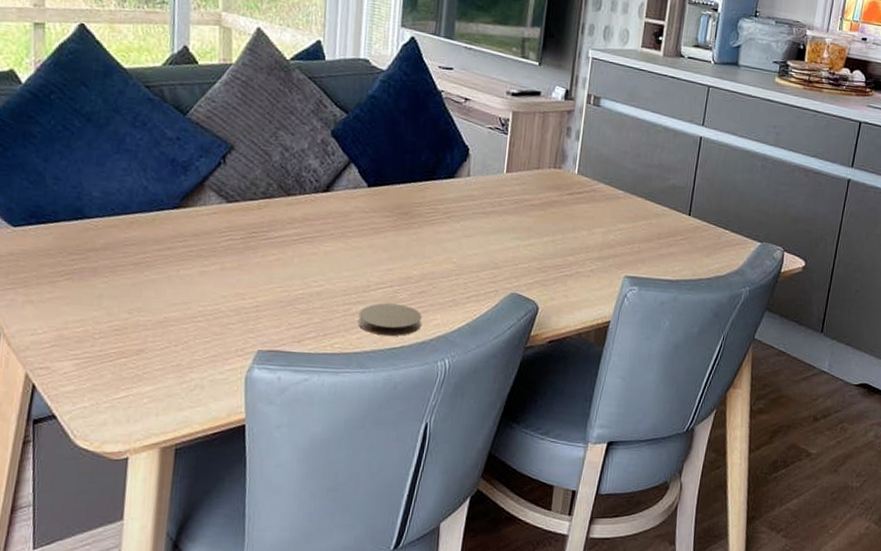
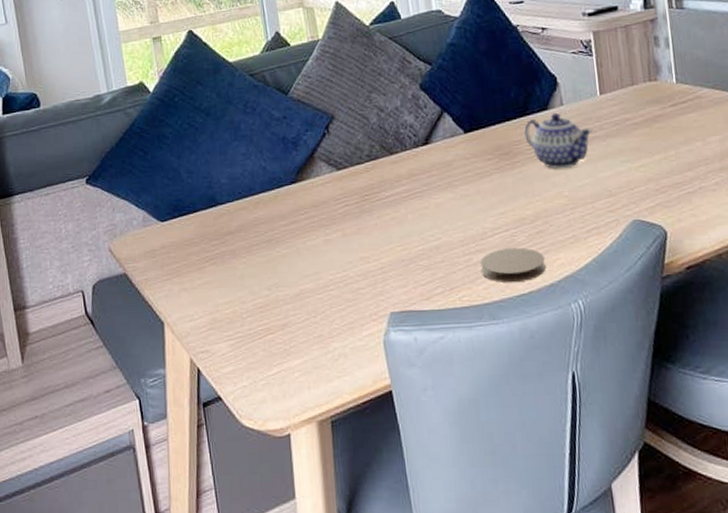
teapot: none [426,182,492,237] -> present [523,112,593,169]

